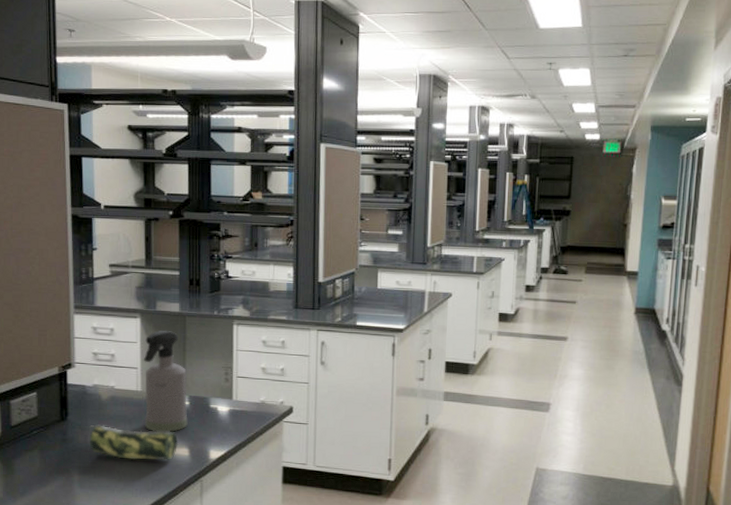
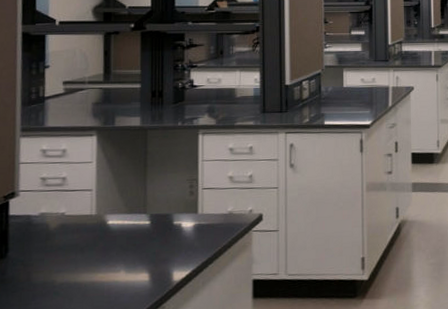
pencil case: present [89,424,179,461] -> none [33,256,138,294]
spray bottle: present [143,330,188,432] -> none [98,147,149,259]

